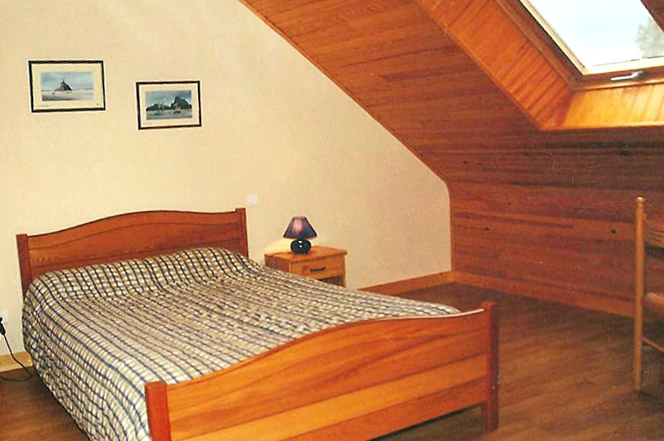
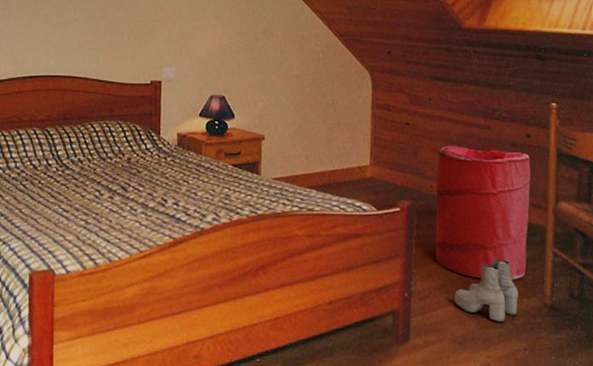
laundry hamper: none [519,246,617,370] -> present [435,146,531,280]
boots: none [541,351,607,408] -> present [453,260,518,322]

